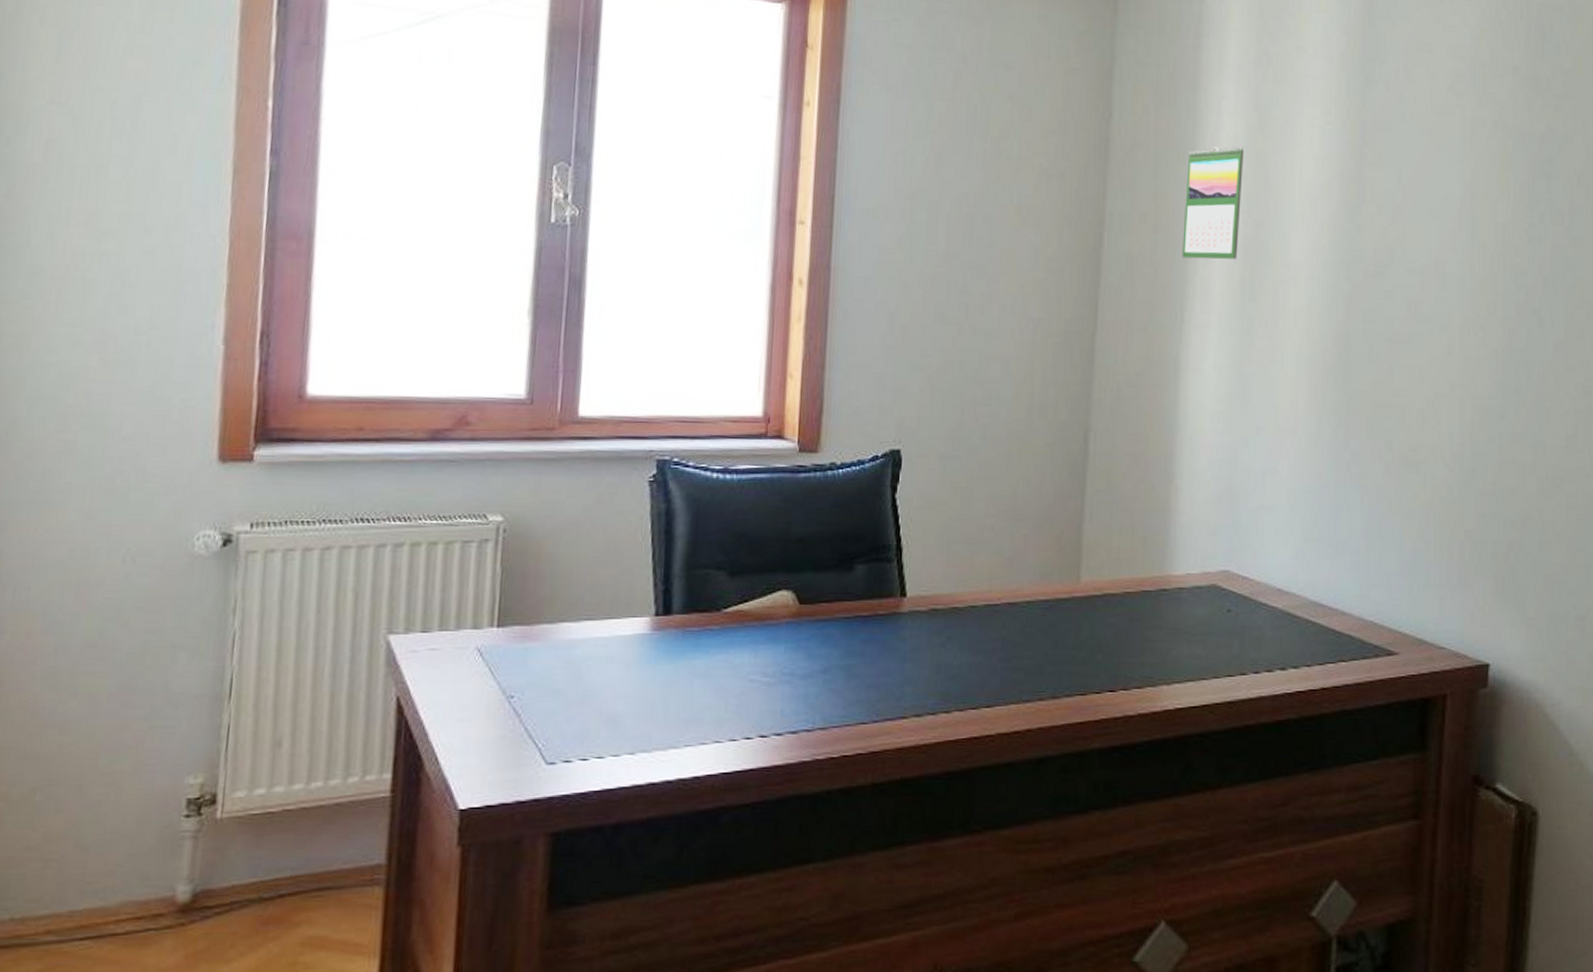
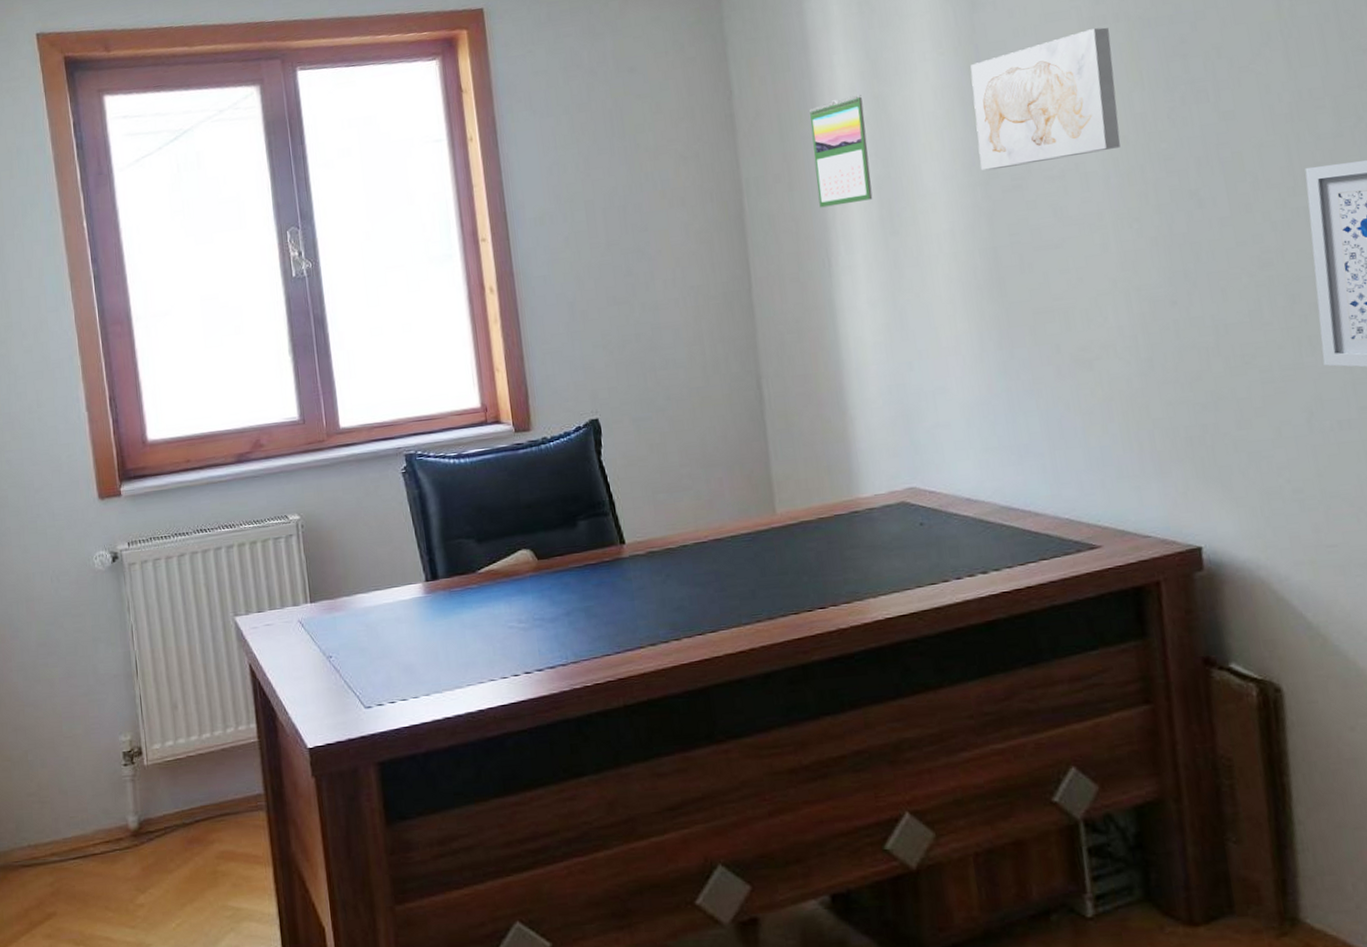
wall art: none [1347,130,1487,254] -> present [970,27,1121,171]

